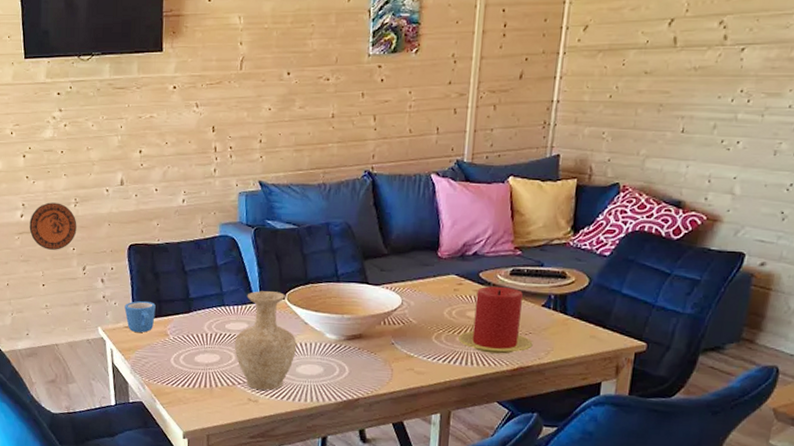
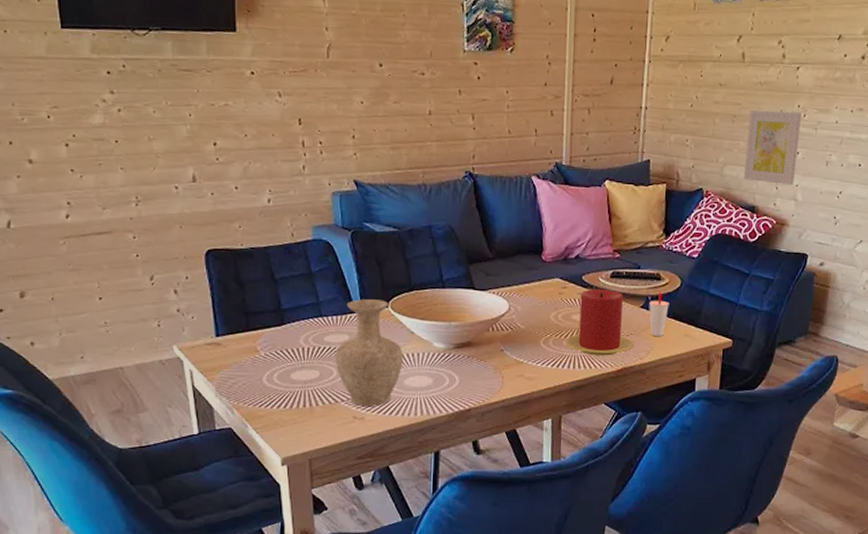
decorative plate: present [29,202,77,250] -> none [78,200,140,257]
mug: present [124,301,156,333] -> none [204,314,242,349]
cup: none [551,291,575,336] -> present [649,292,669,336]
wall art: none [669,97,745,177] -> present [744,110,801,185]

